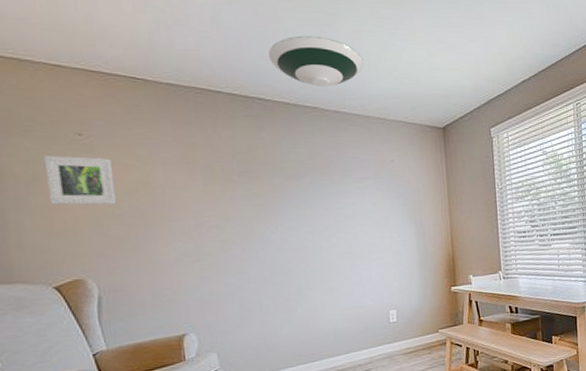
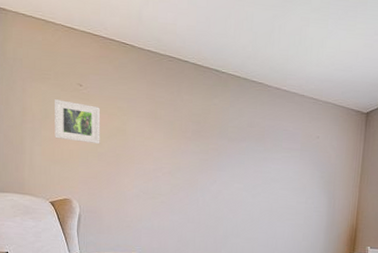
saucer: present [269,35,364,86] -> none [230,18,307,66]

